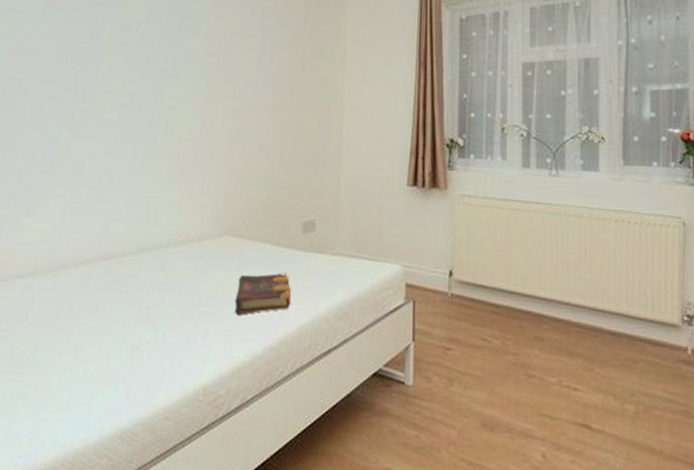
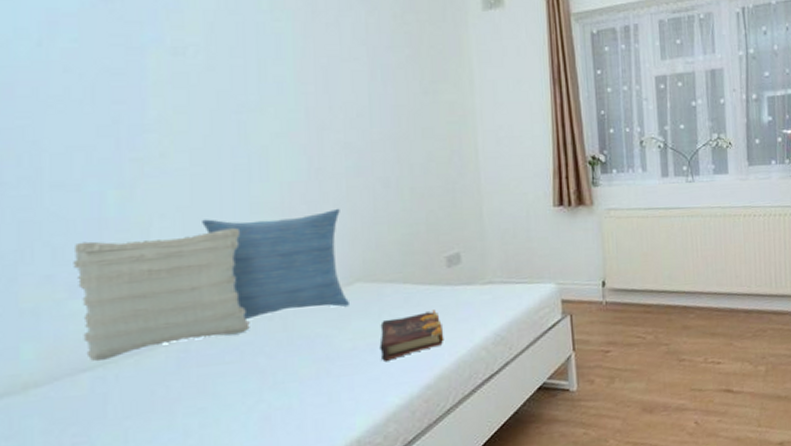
pillow: none [24,171,144,272] -> present [73,228,250,362]
pillow: none [119,163,221,256] -> present [202,208,349,320]

